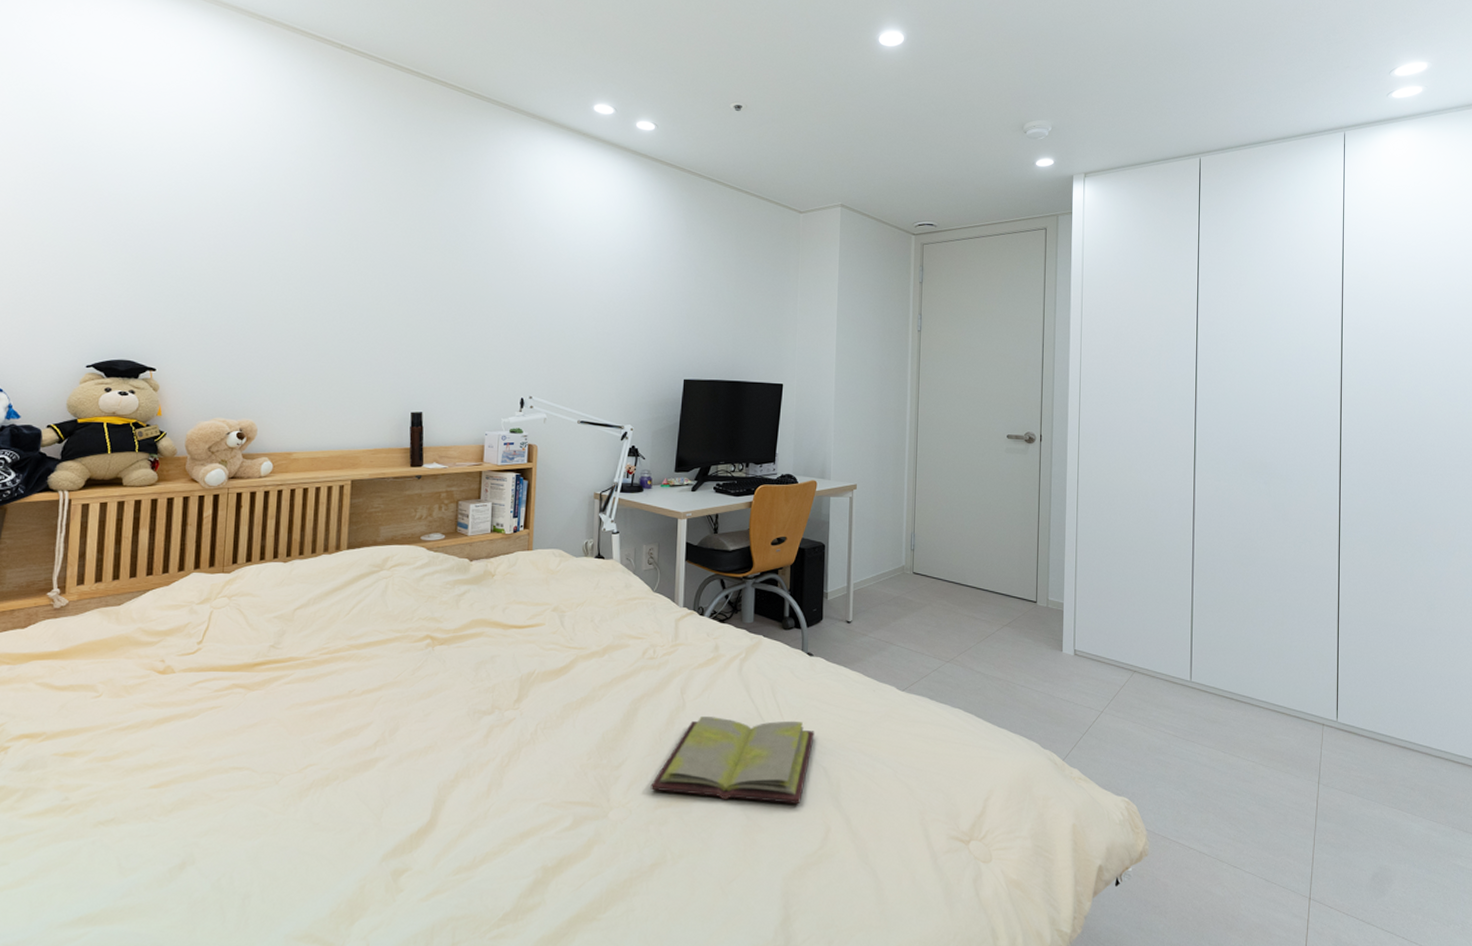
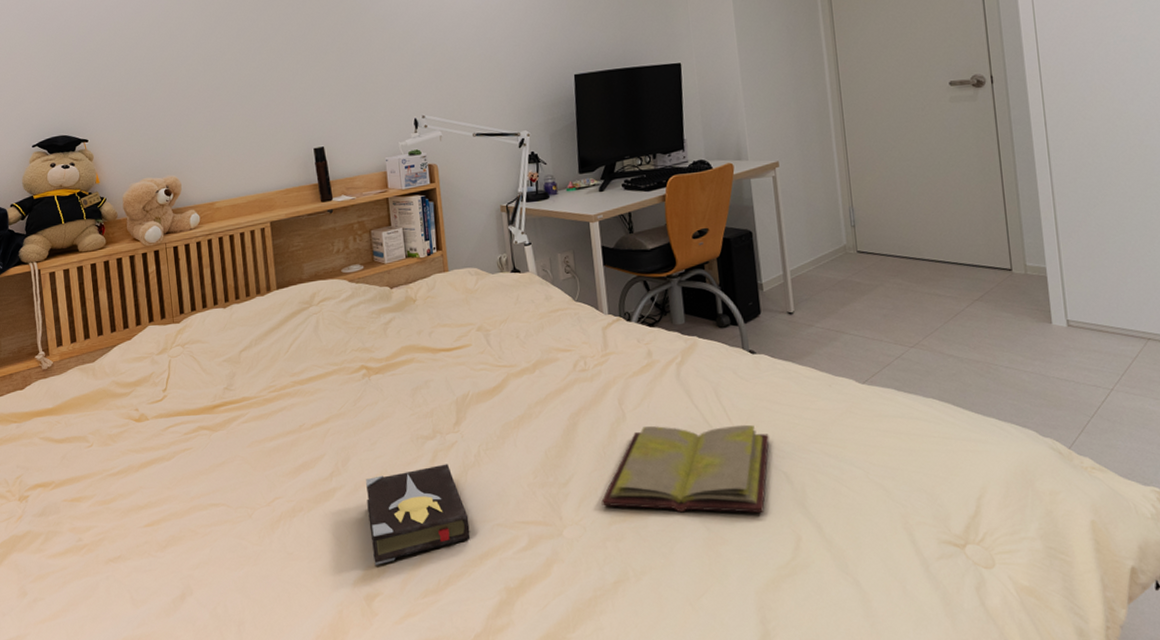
hardback book: none [408,740,515,839] -> present [366,464,471,565]

